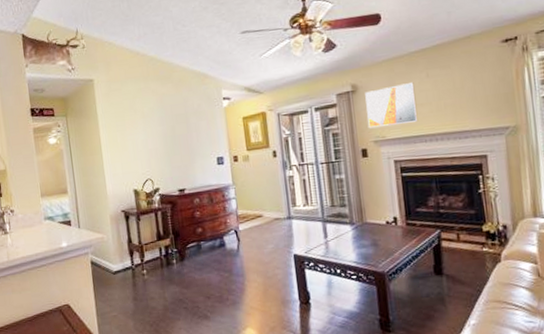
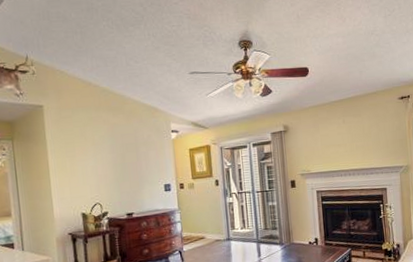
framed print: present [365,82,418,129] -> none [294,127,336,164]

